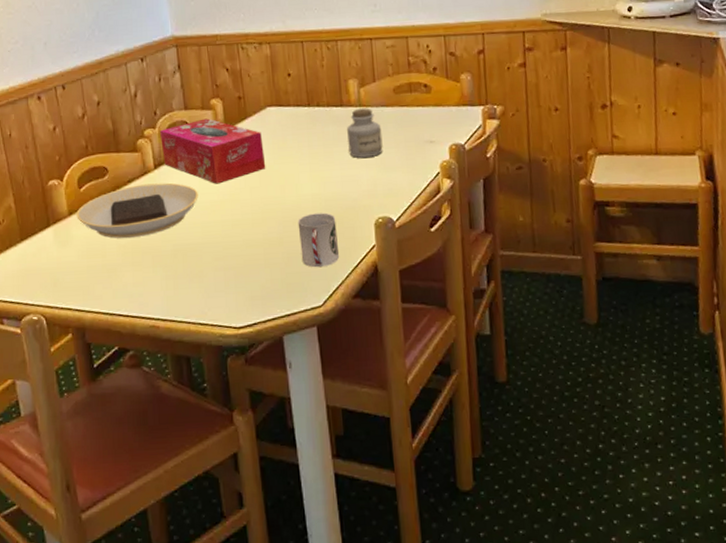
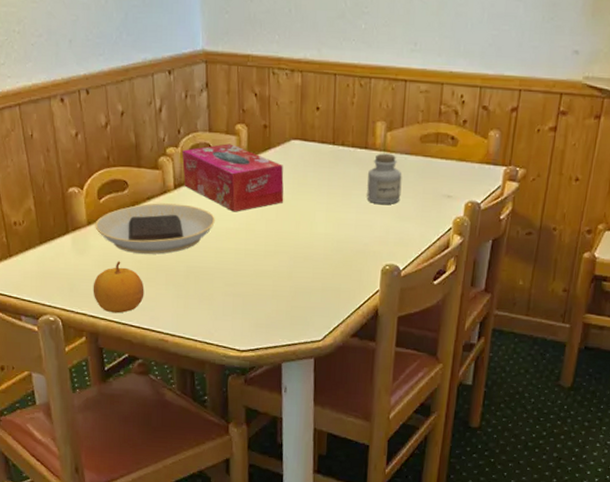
fruit: none [77,248,131,304] -> present [93,261,145,314]
cup: present [297,212,340,268] -> none [308,252,345,305]

